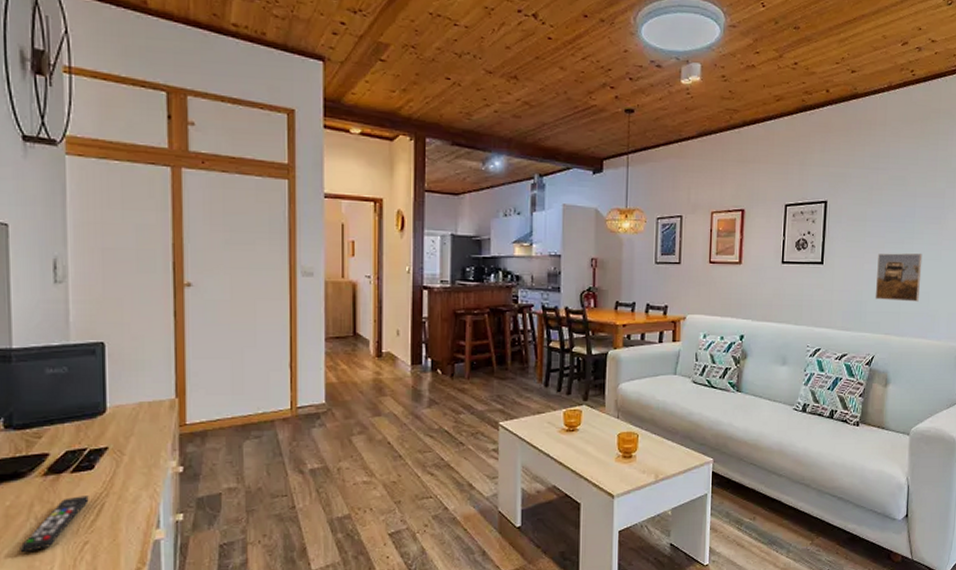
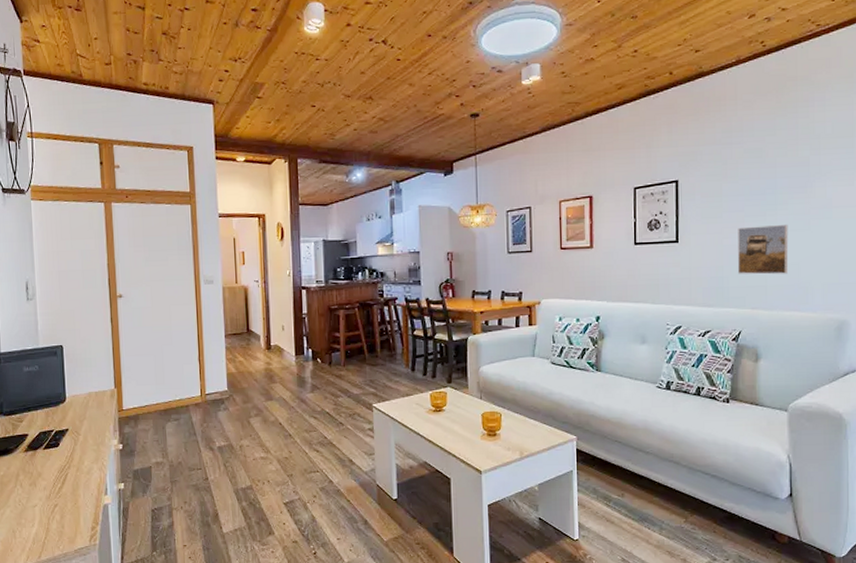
remote control: present [20,496,89,553] -> none [11,468,57,513]

